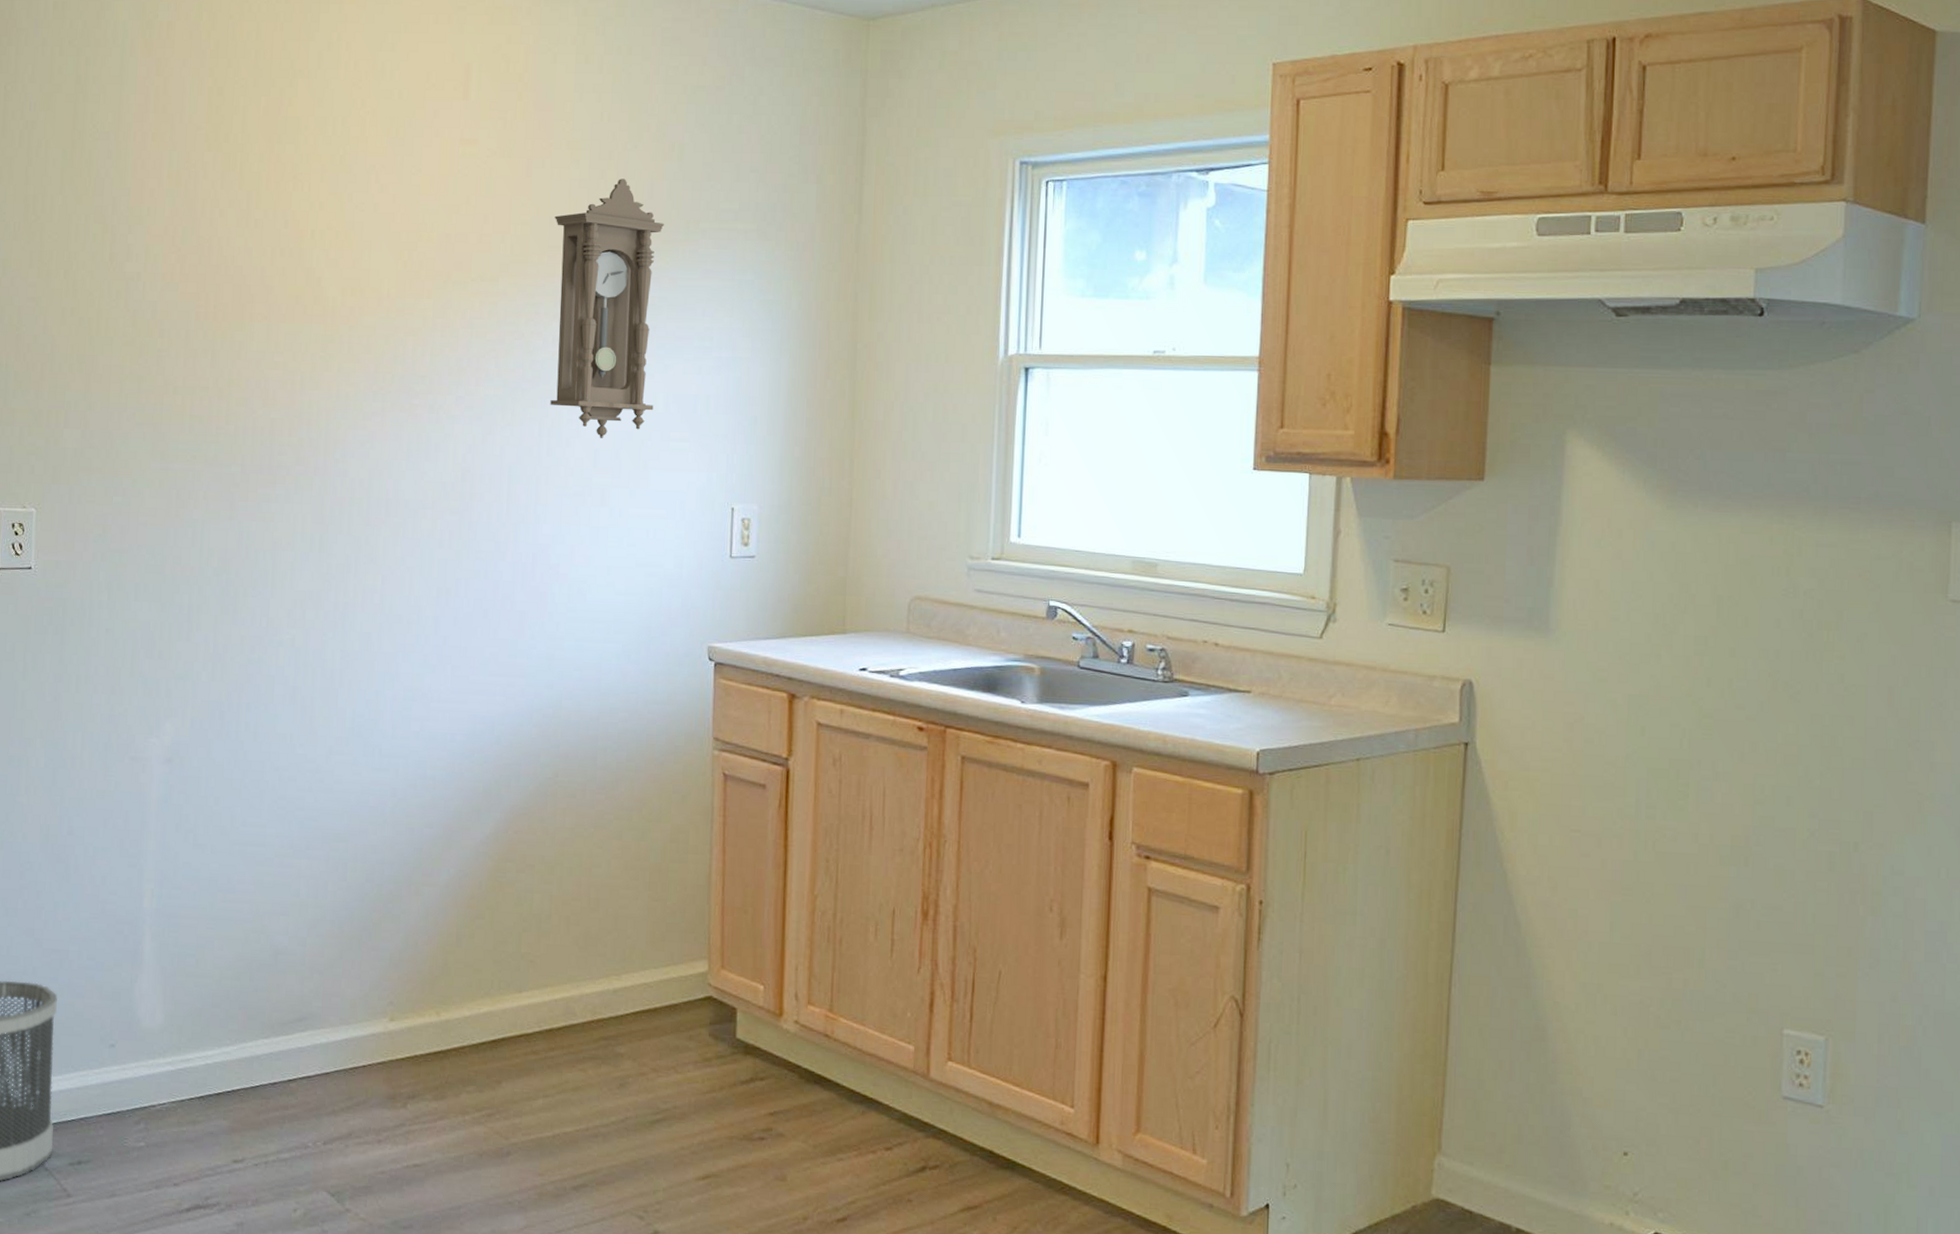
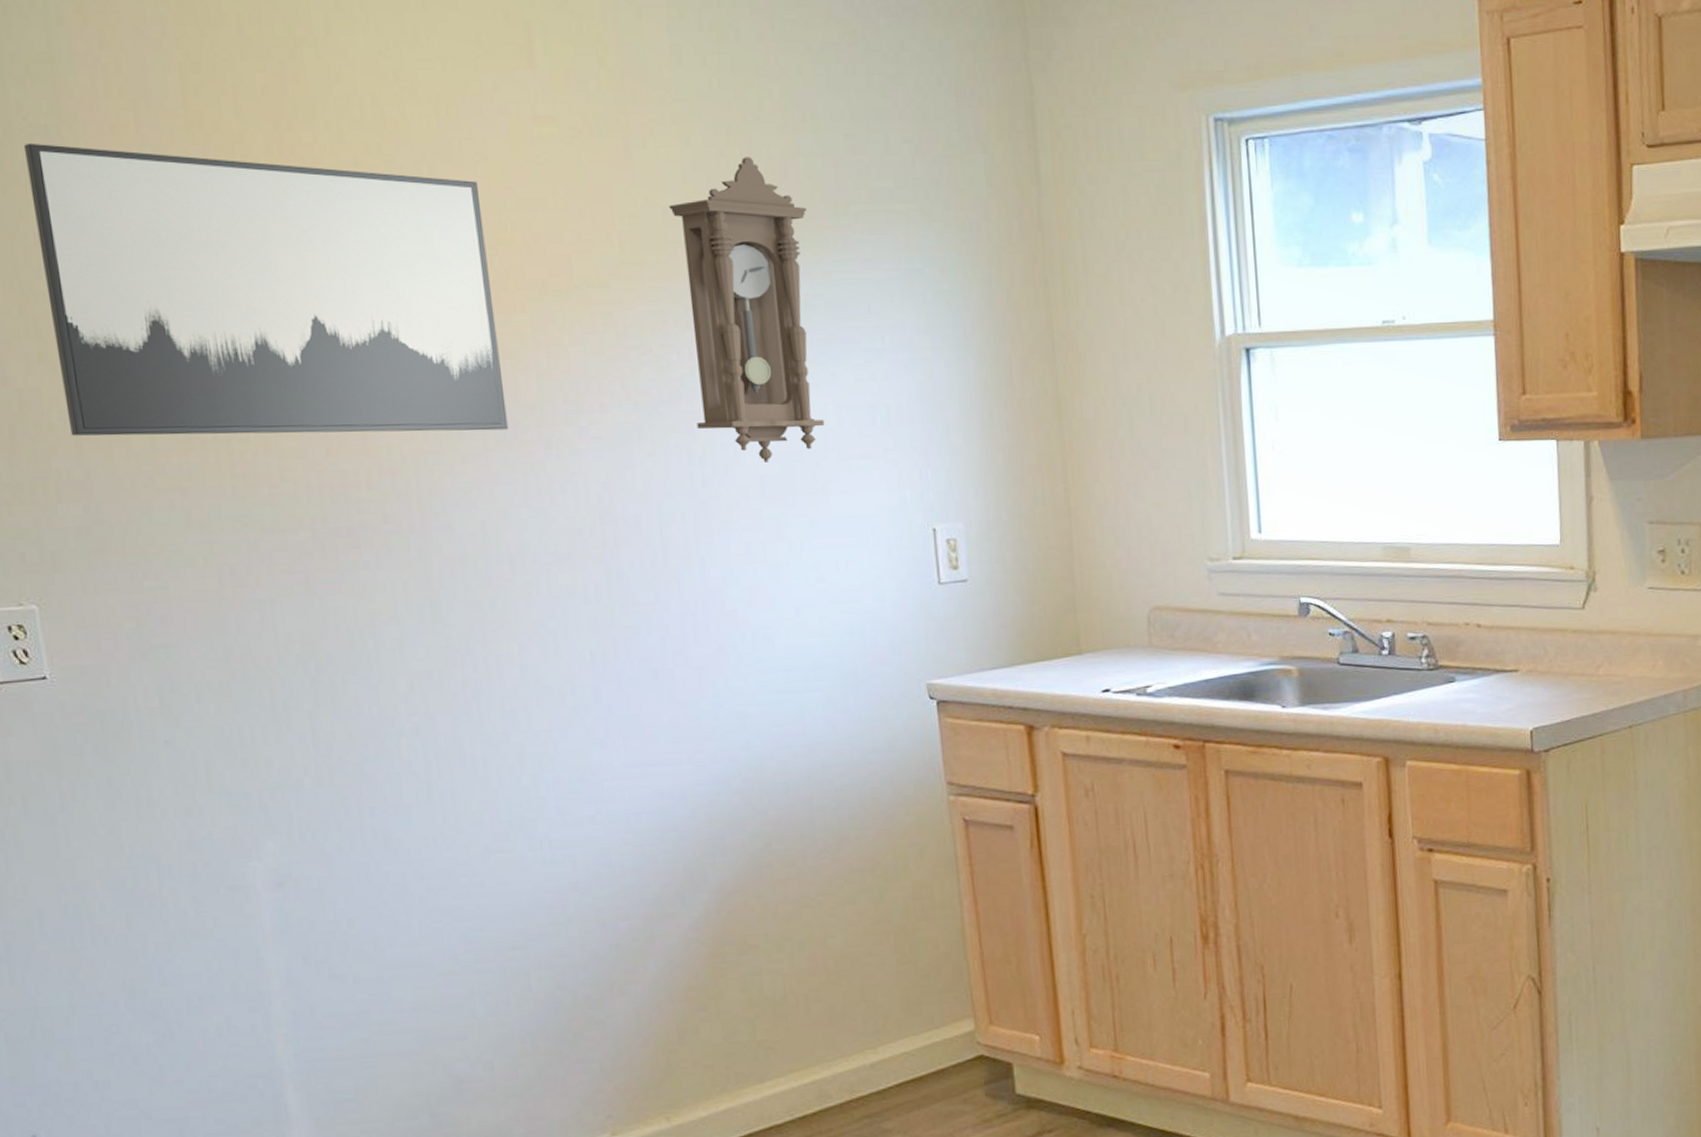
wall art: none [83,145,410,395] -> present [23,142,509,436]

